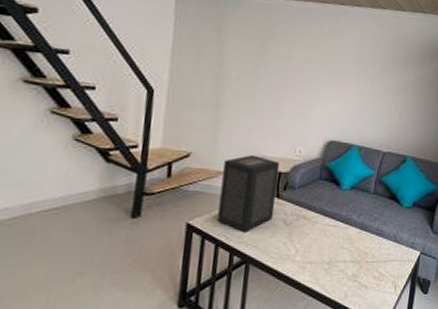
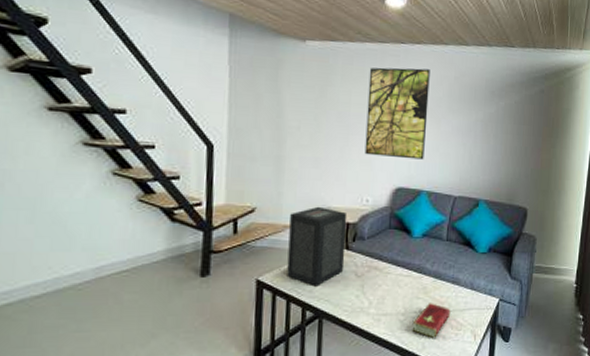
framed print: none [300,25,368,116] -> present [364,67,430,160]
hardcover book: none [335,253,374,287] -> present [412,303,451,338]

